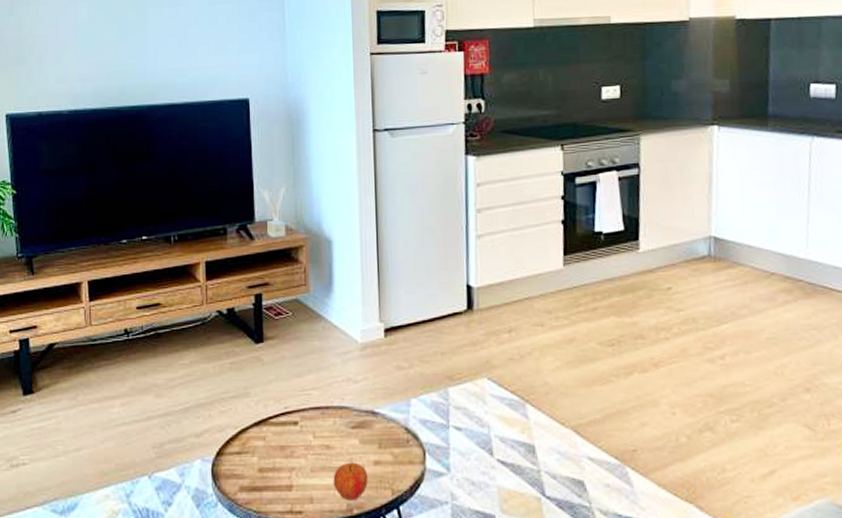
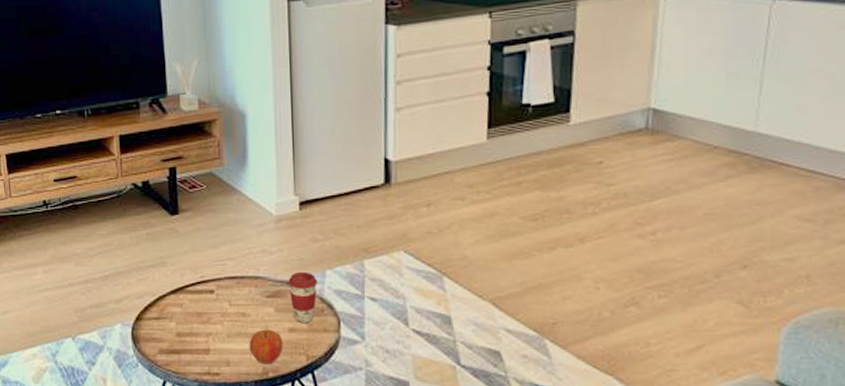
coffee cup: none [373,400,402,456] -> present [288,271,317,324]

